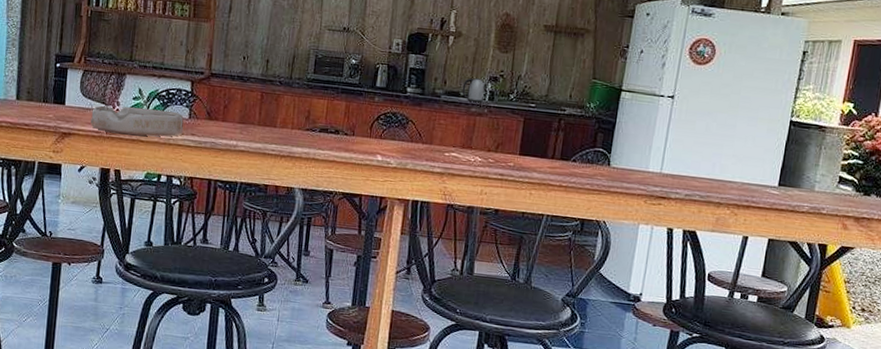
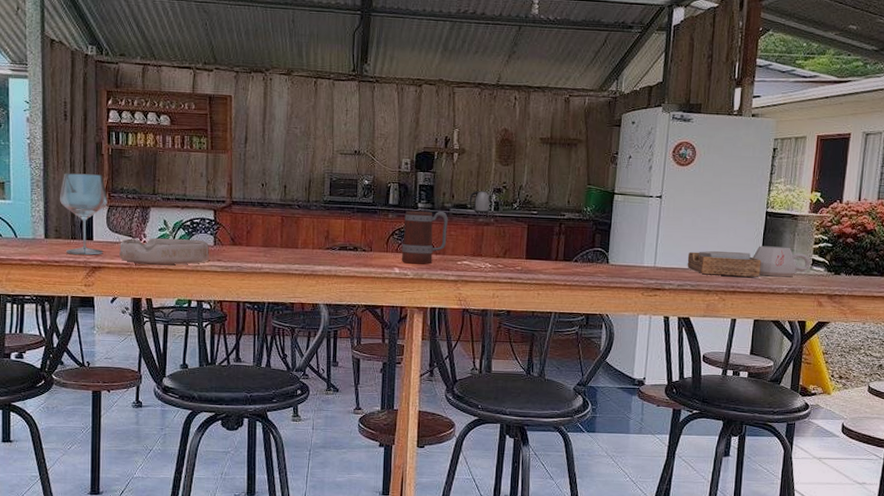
wine glass: none [34,33,84,121] -> present [59,173,108,255]
beer mug: none [385,94,438,154] -> present [401,210,448,265]
napkin holder: none [697,159,781,193] -> present [687,250,761,278]
cup: none [771,157,838,195] -> present [753,246,811,277]

